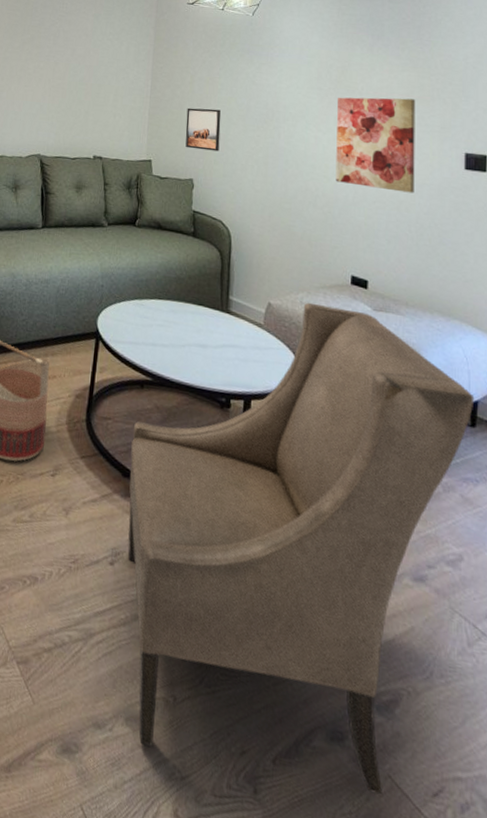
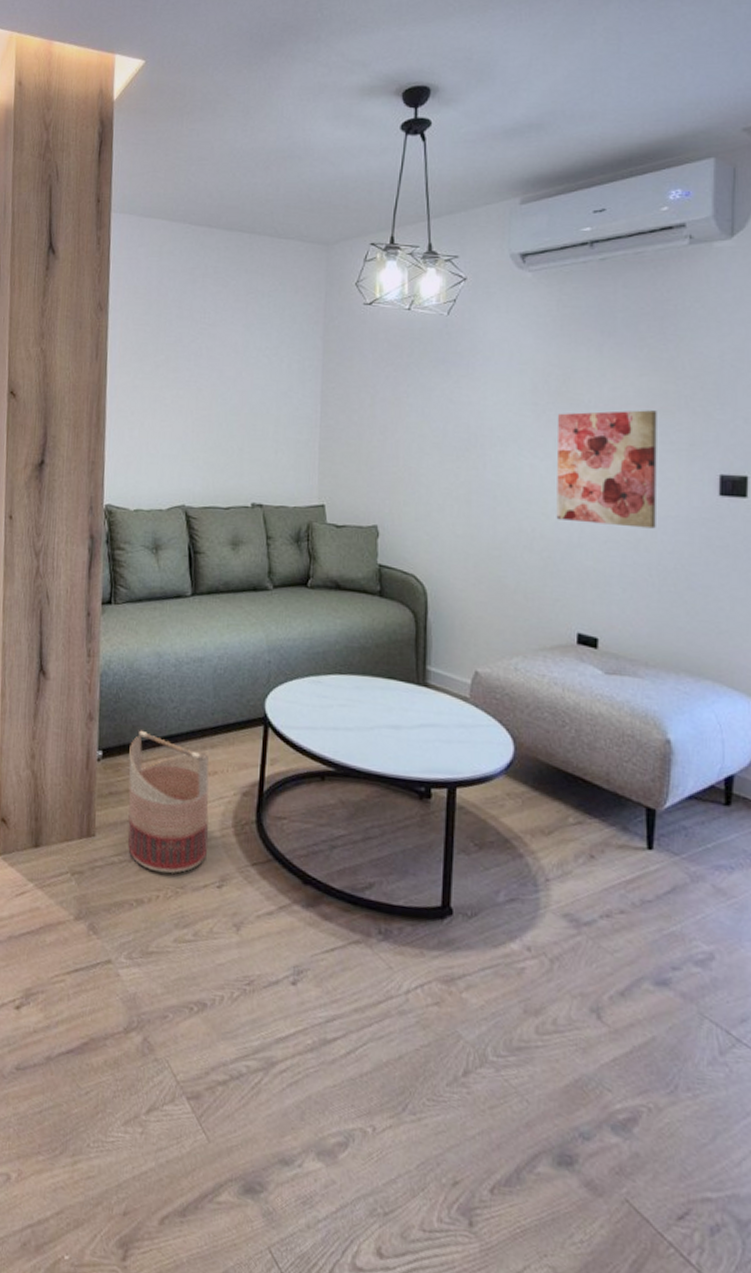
armchair: present [127,302,475,795] -> none [311,668,730,1221]
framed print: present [185,108,221,152] -> none [366,436,411,490]

